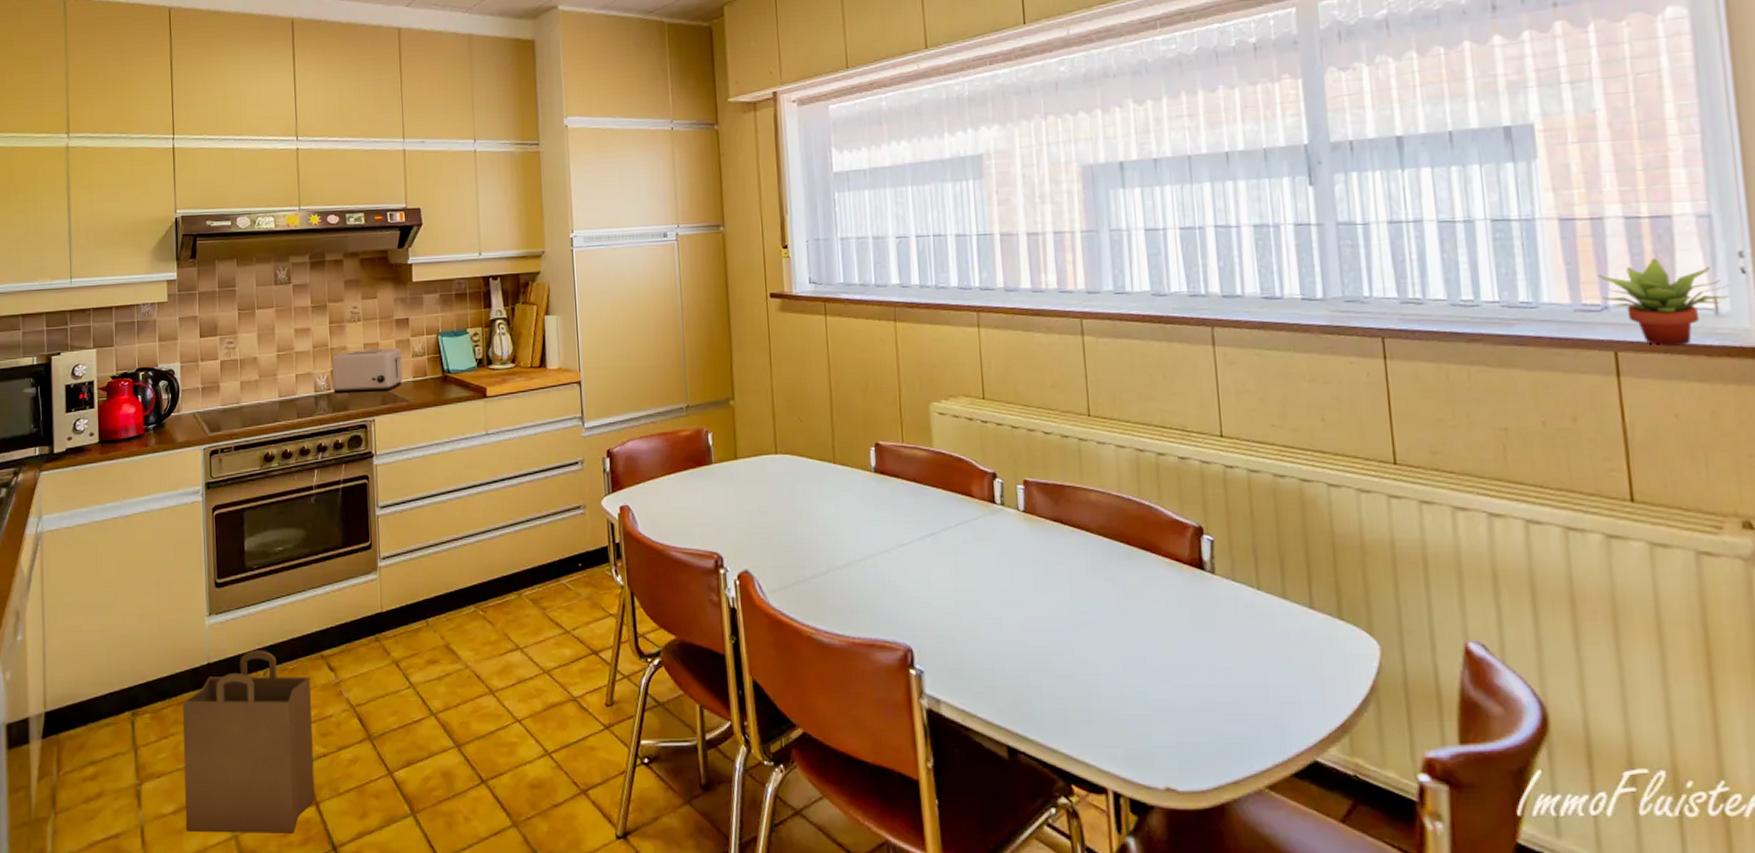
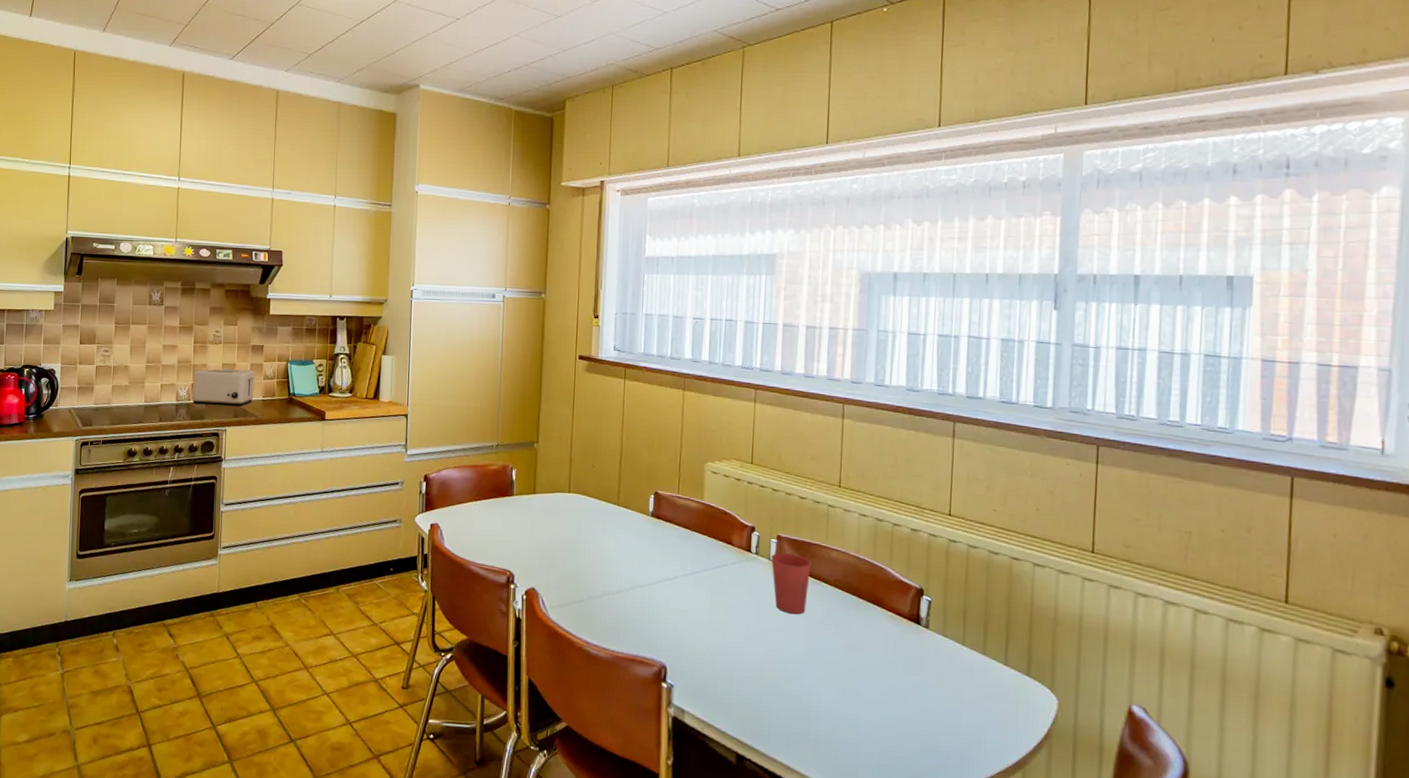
shopping bag: present [182,650,315,834] -> none [36,613,153,768]
cup: none [1020,500,1068,572] -> present [771,553,811,615]
succulent plant: present [1597,257,1729,346] -> none [1287,401,1396,478]

